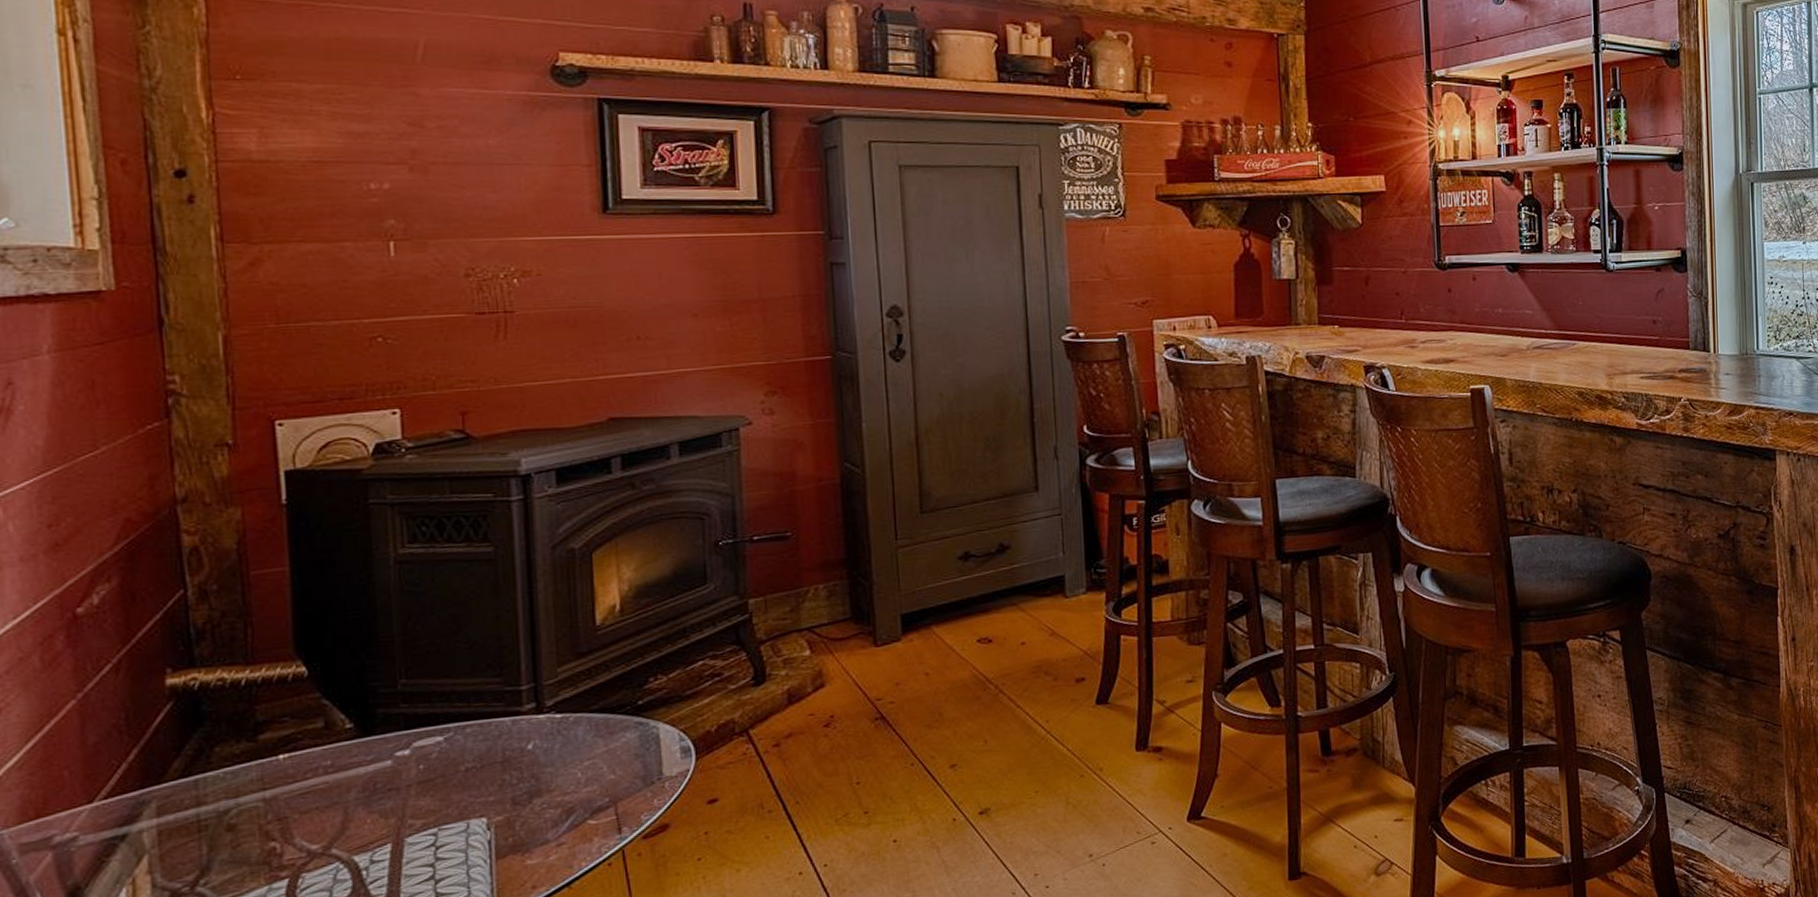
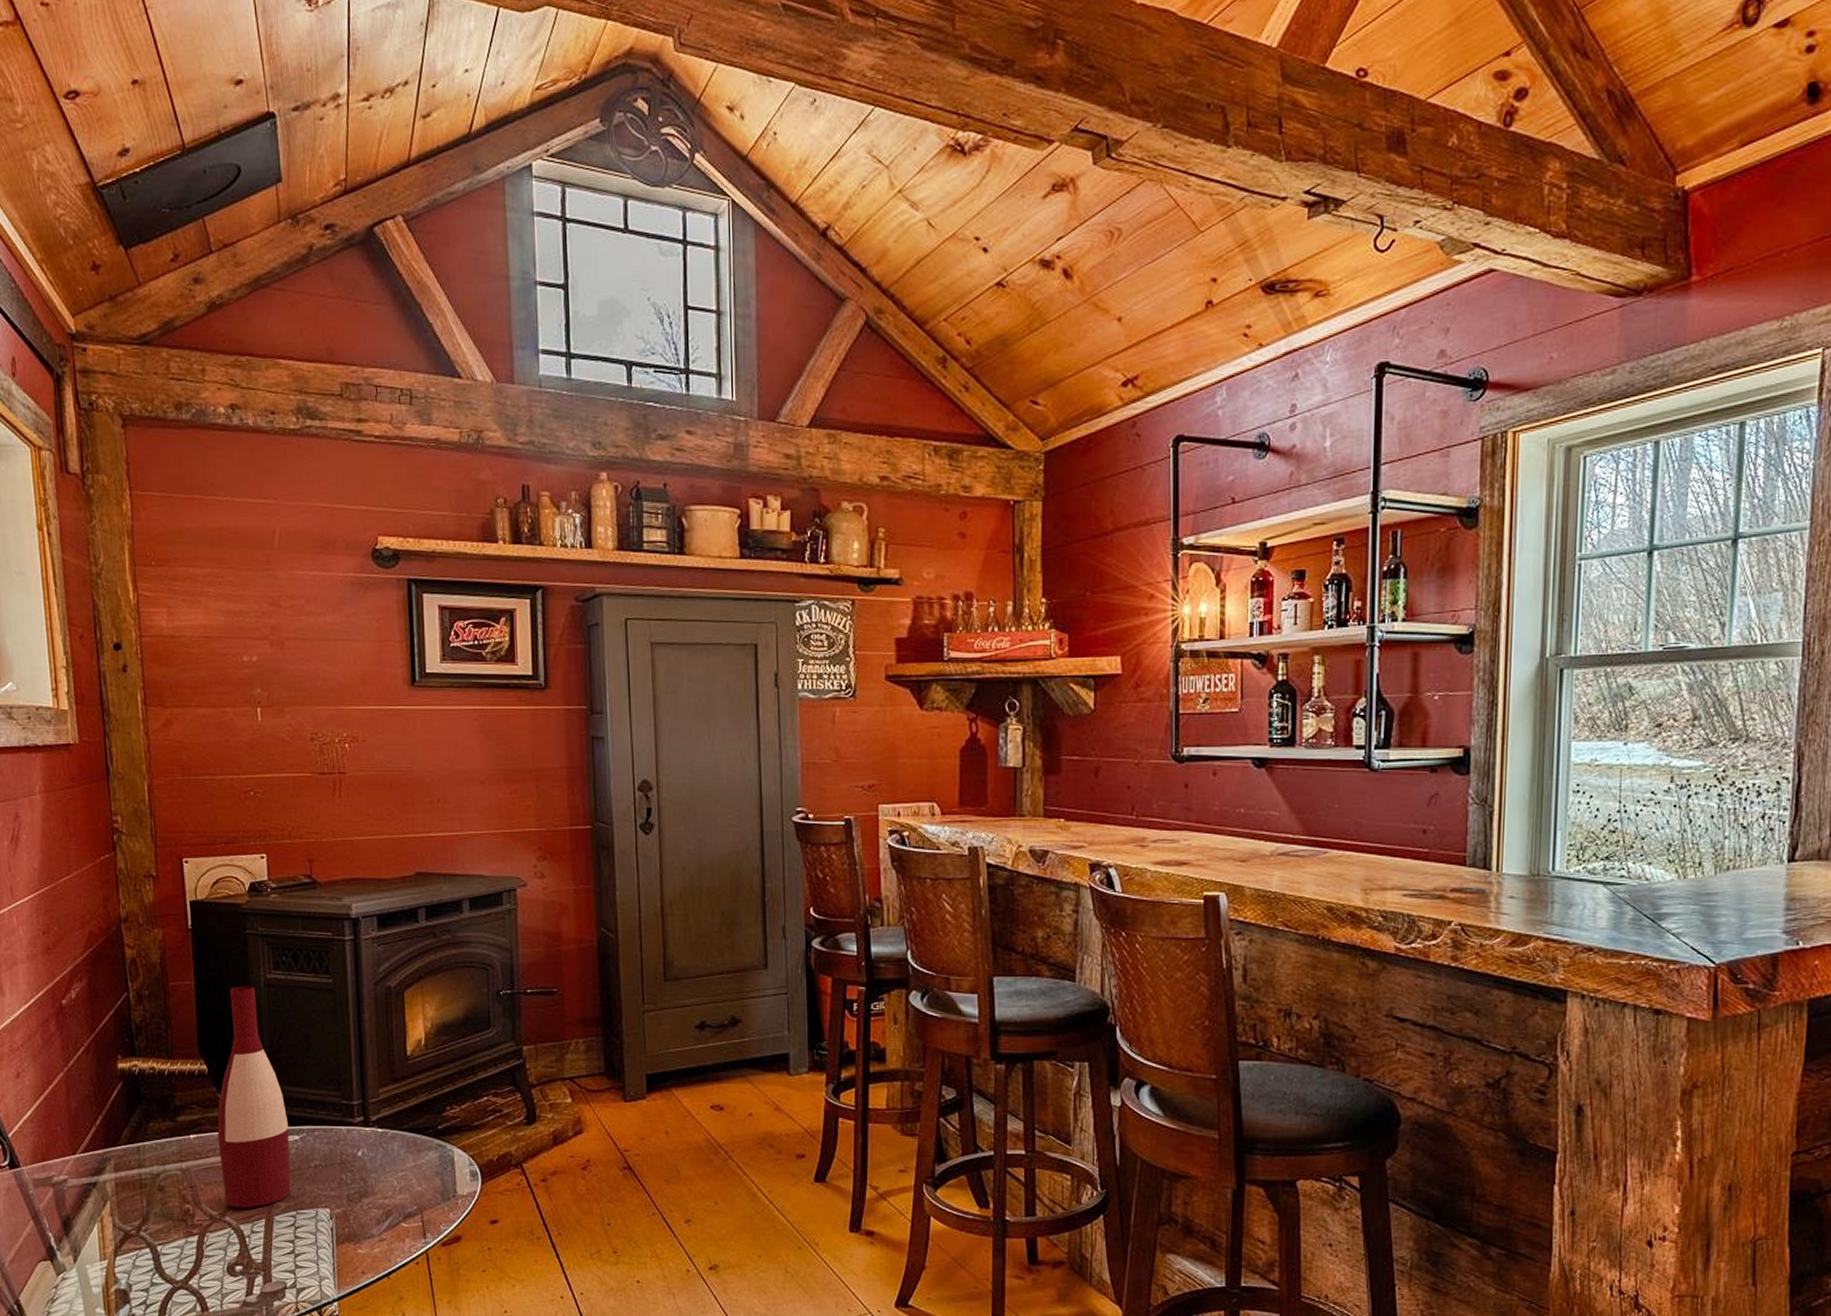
wine bottle: none [321,564,431,837] -> present [217,985,291,1208]

